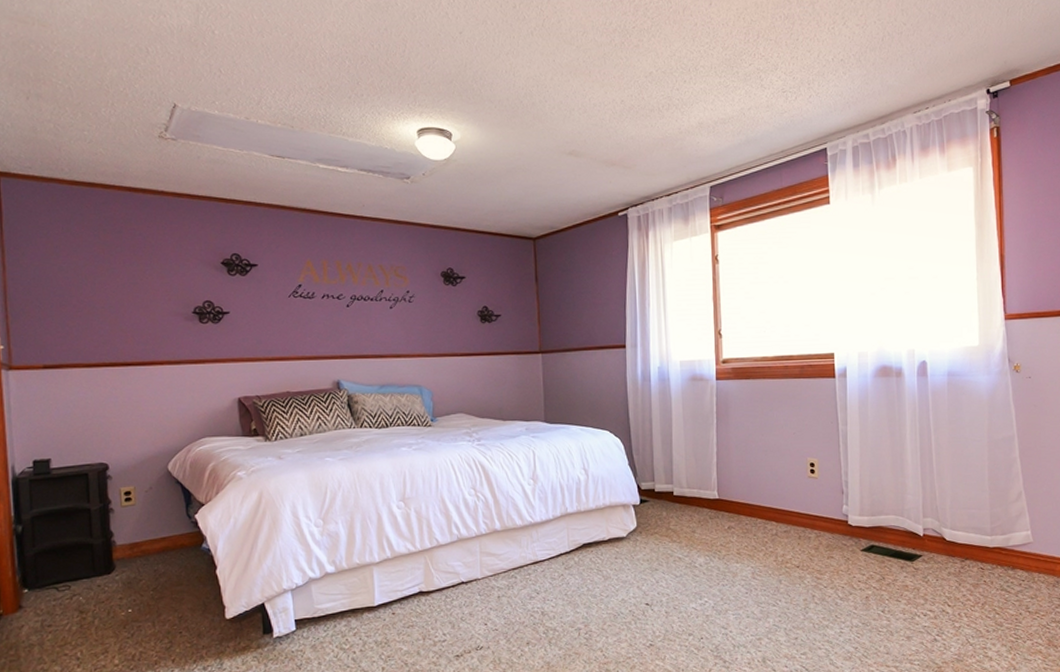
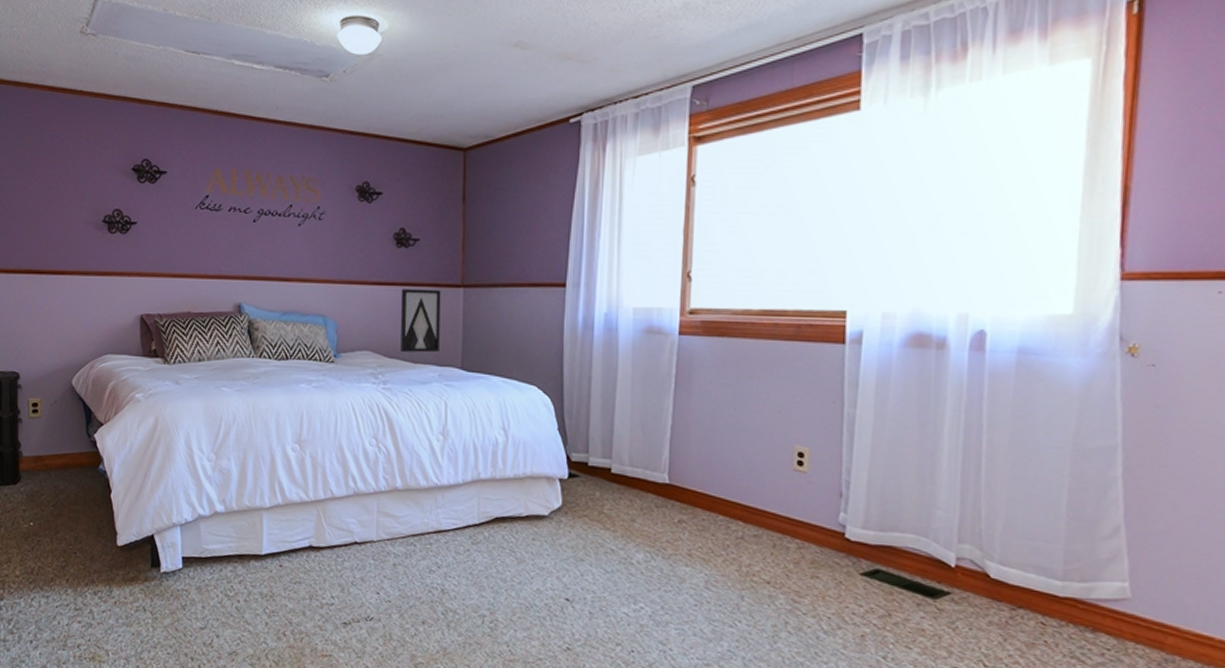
wall art: none [487,357,525,412] -> present [400,289,441,353]

